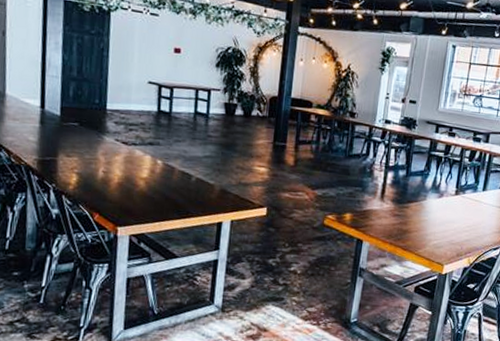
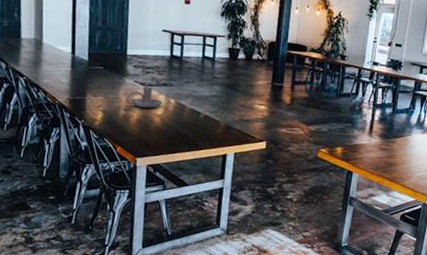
candle holder: none [106,145,149,170] -> present [126,86,163,108]

